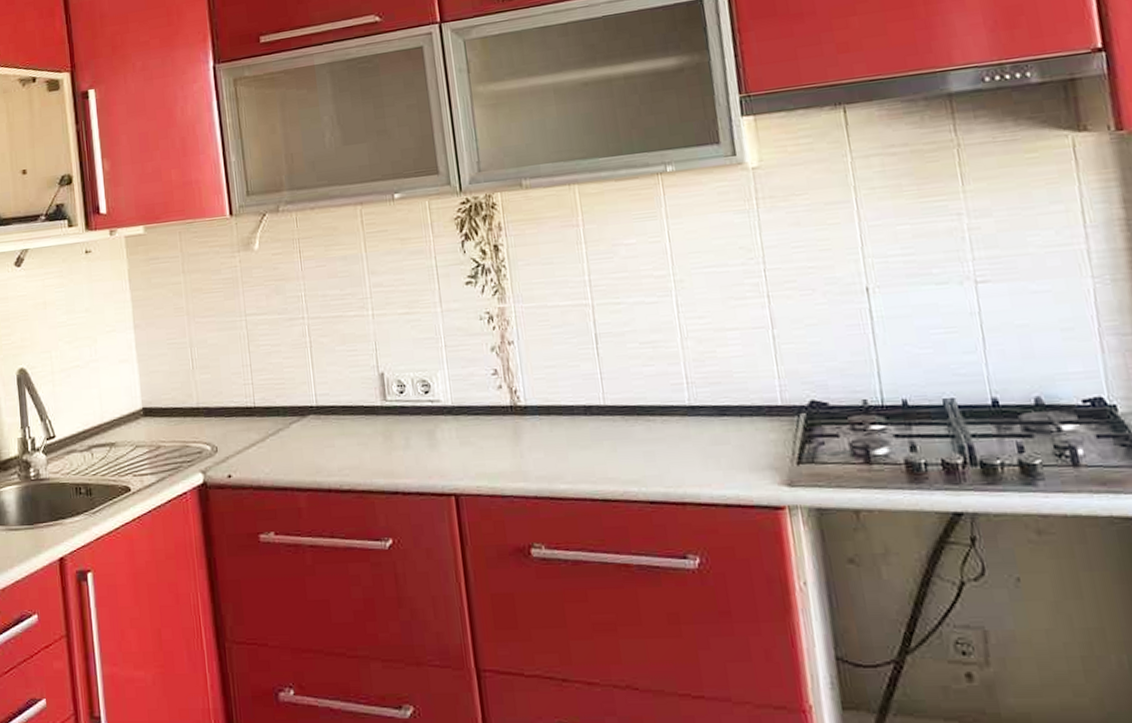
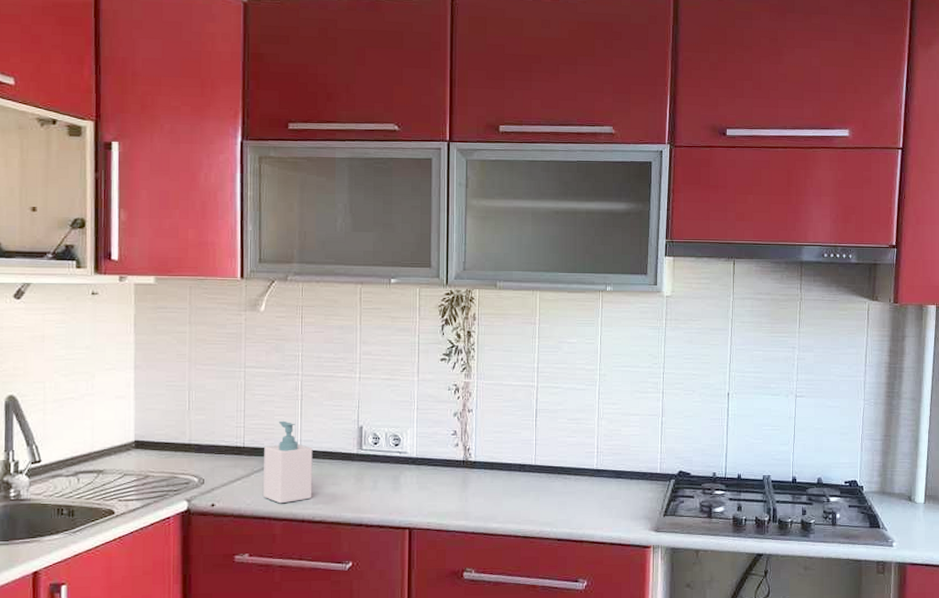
soap bottle: none [277,373,337,471] -> present [263,420,313,504]

